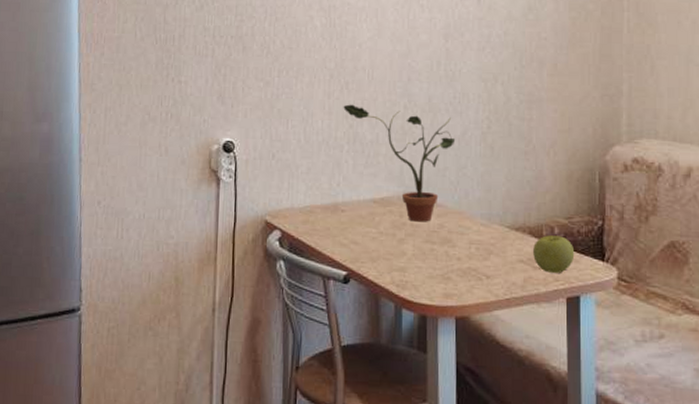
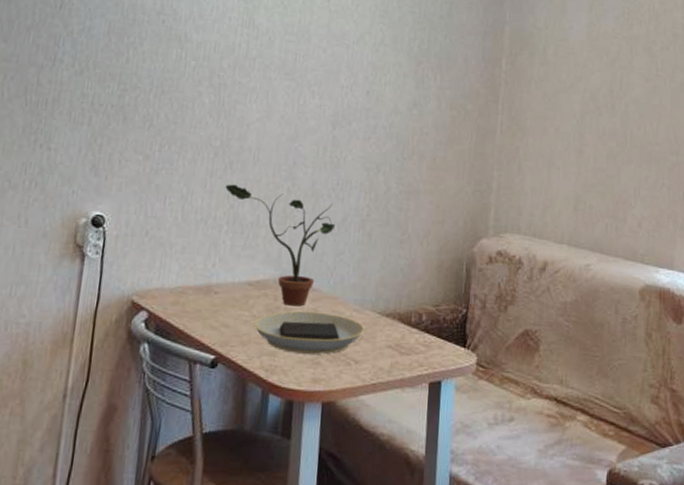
plate: none [382,226,494,270] -> present [254,310,365,355]
apple: present [533,235,575,273] -> none [401,322,440,359]

